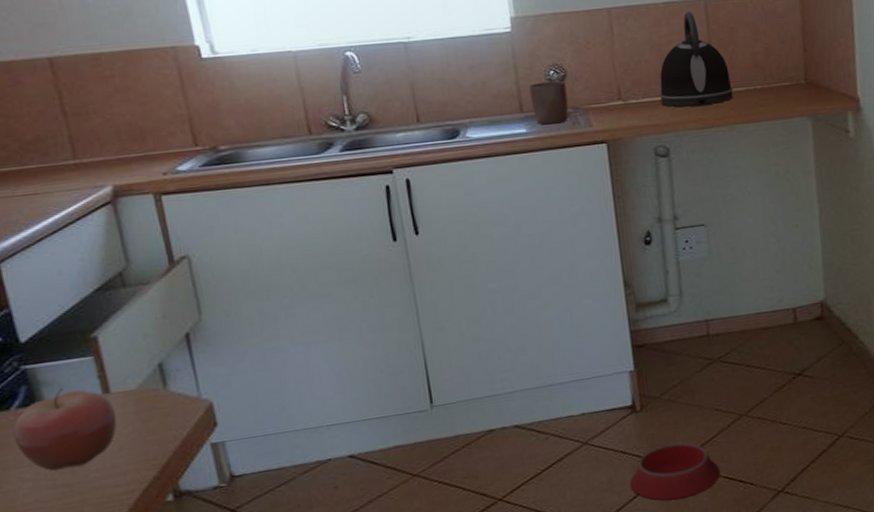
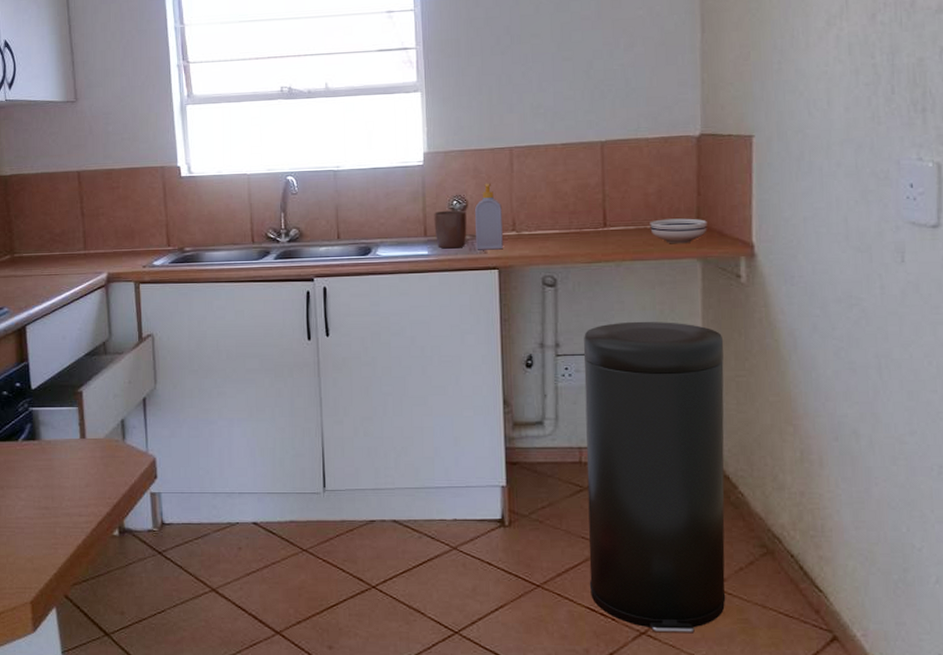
fruit: present [12,388,117,471] -> none [17,429,88,494]
soap bottle: none [574,48,611,124] -> present [474,183,504,250]
pet bowl: present [629,442,720,501] -> none [492,563,582,620]
kettle: present [659,11,734,107] -> none [551,152,624,241]
pedal bin: none [702,183,854,489] -> present [583,321,726,633]
bowl: none [759,76,816,104] -> present [650,218,708,244]

